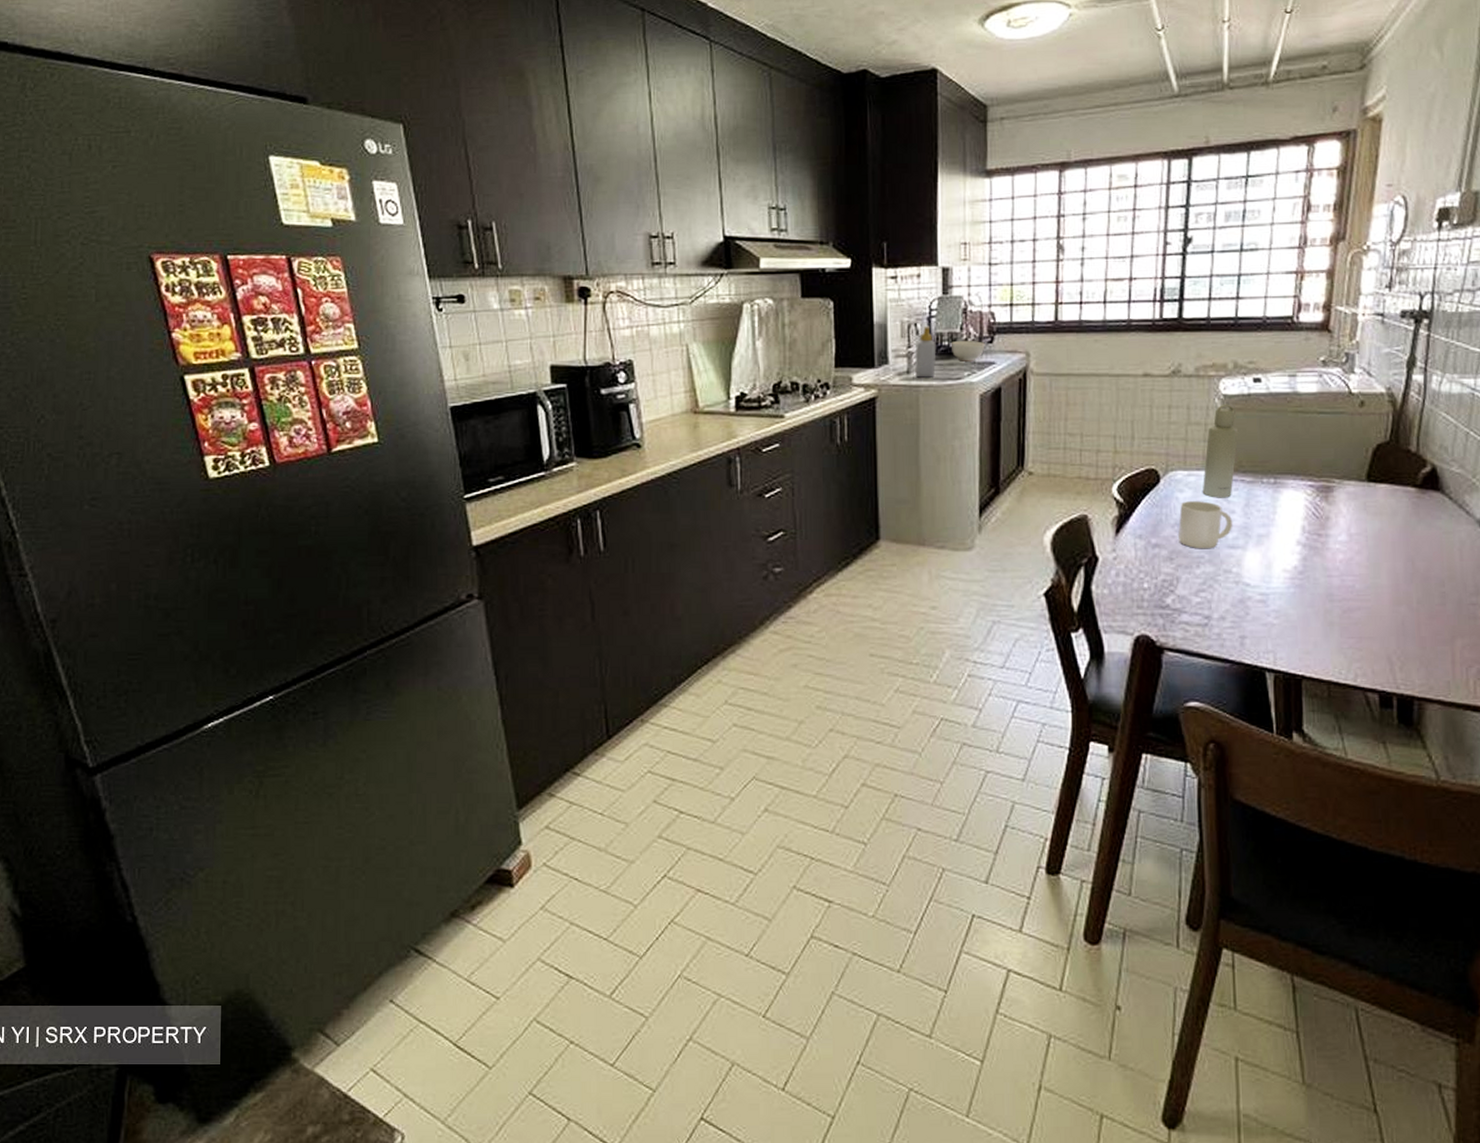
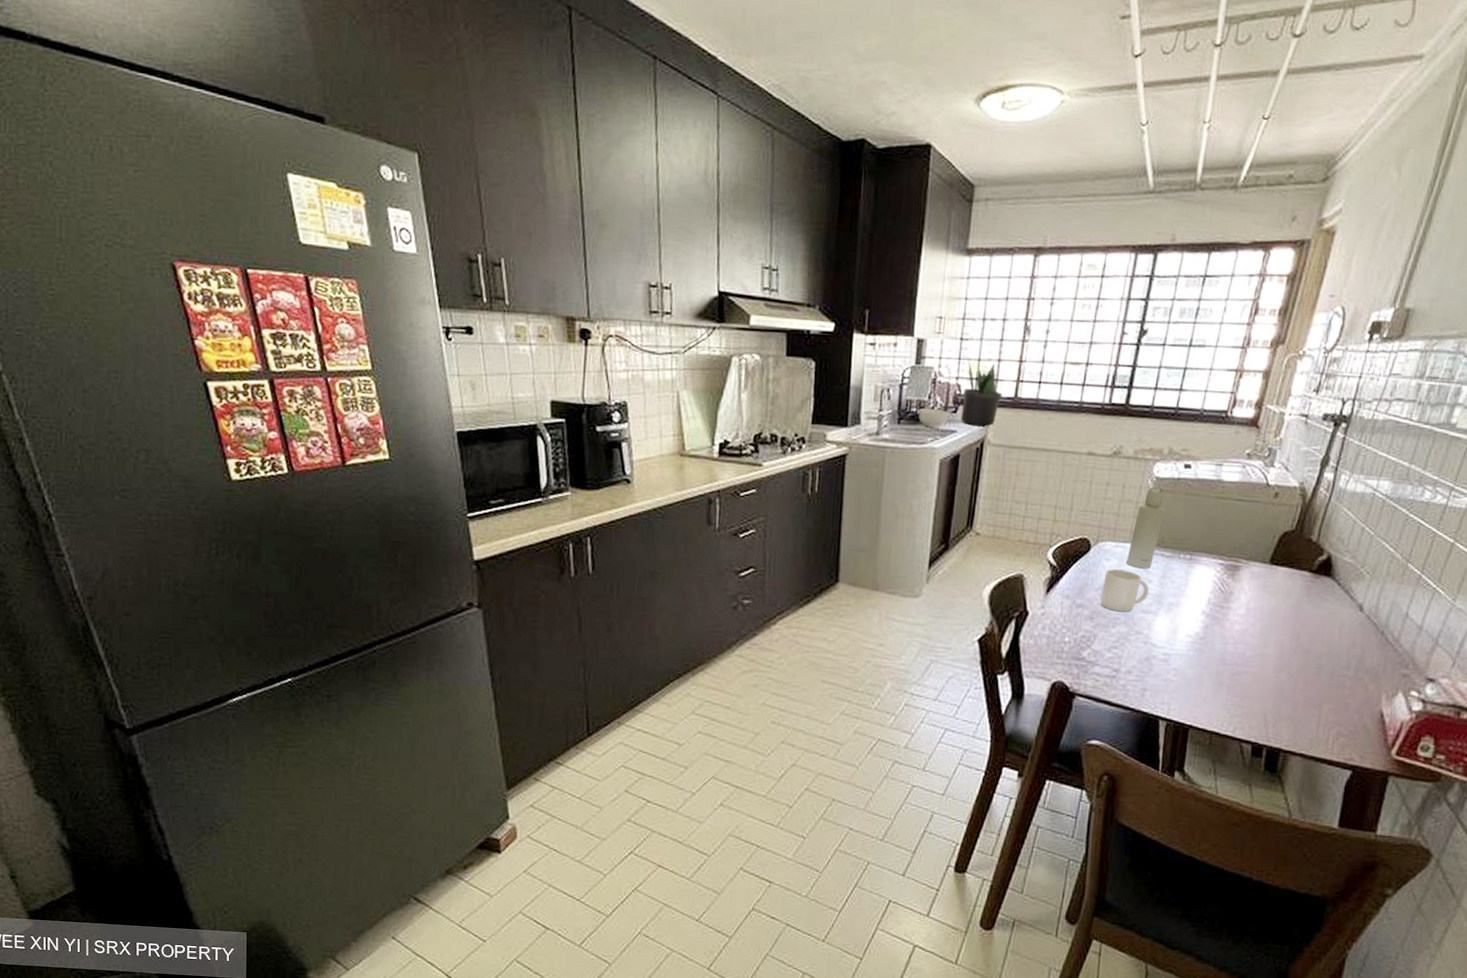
soap bottle: present [914,325,936,378] -> none [883,392,905,440]
planter: none [997,286,1041,355] -> present [961,360,1002,427]

